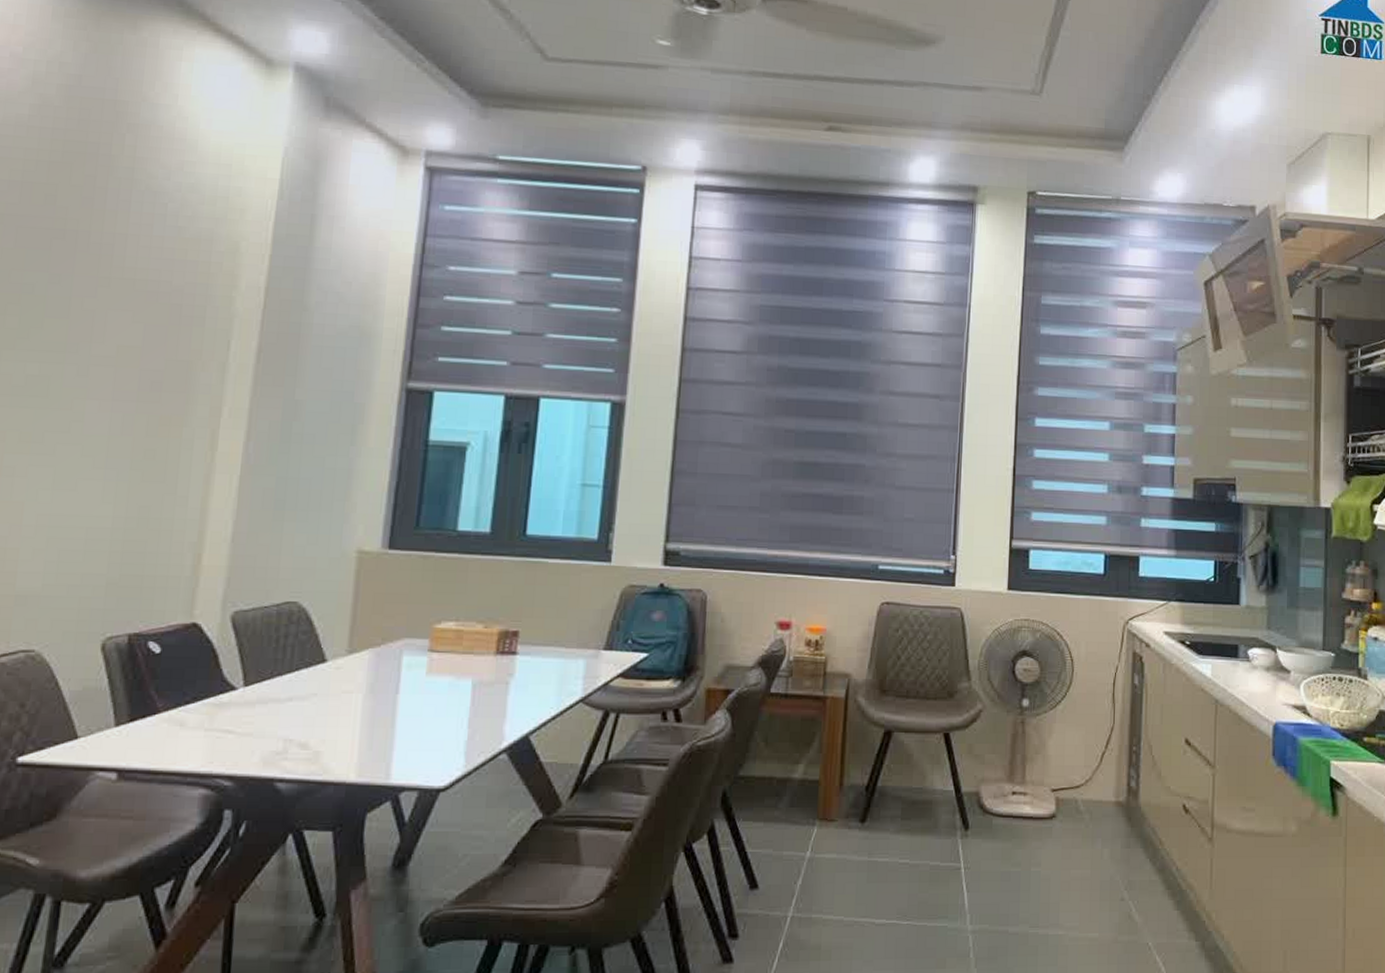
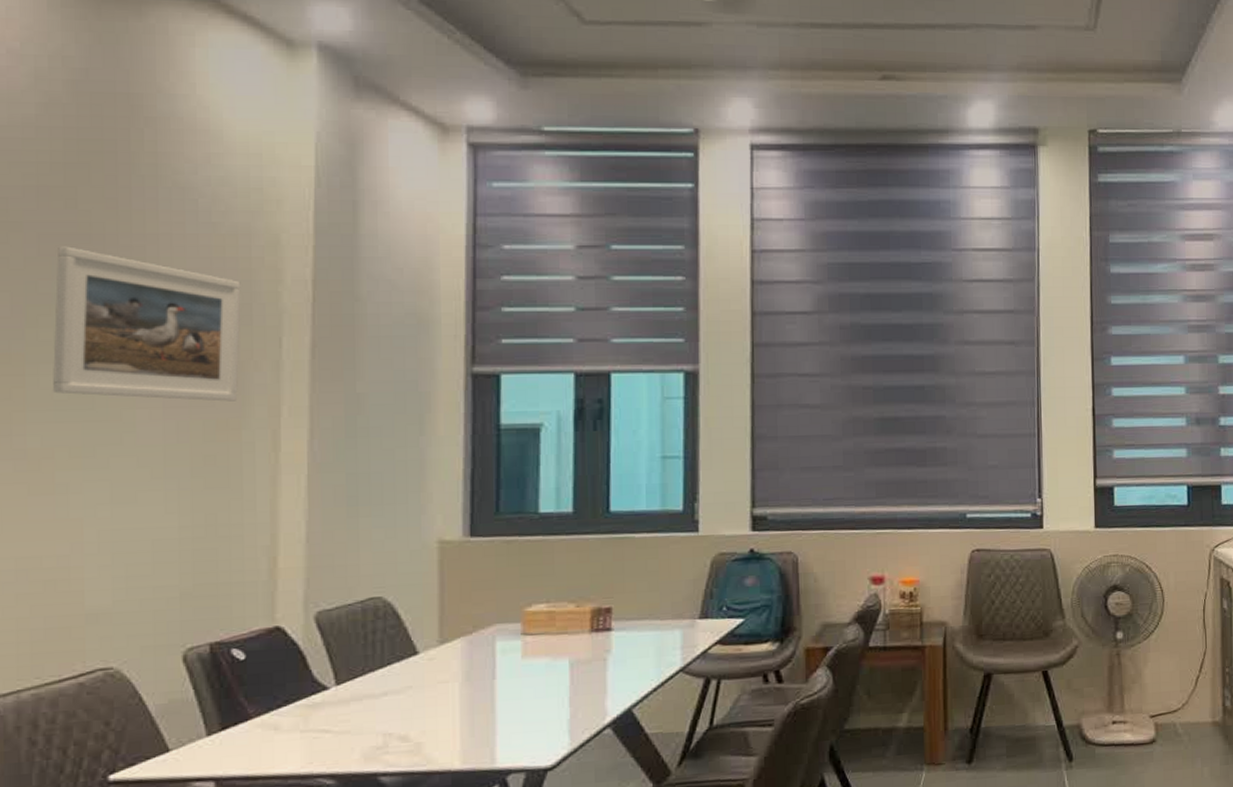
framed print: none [12,239,198,399] -> present [53,246,241,402]

